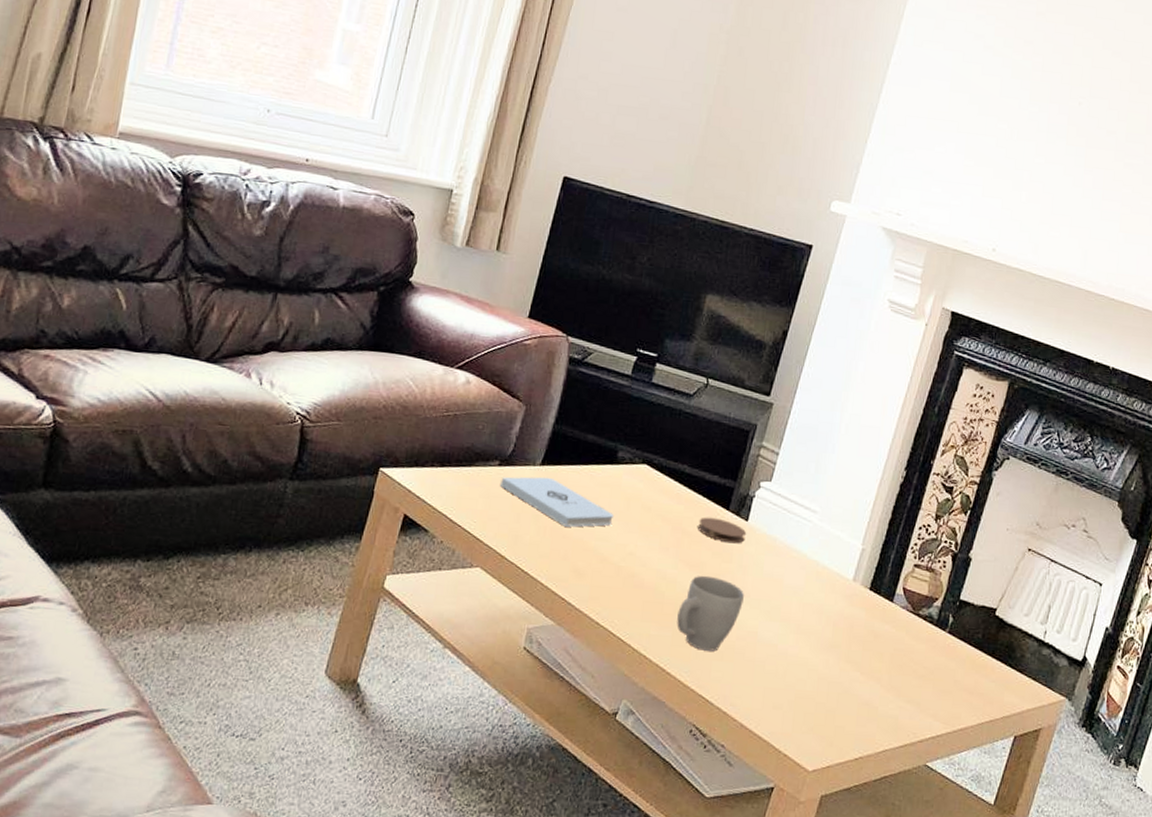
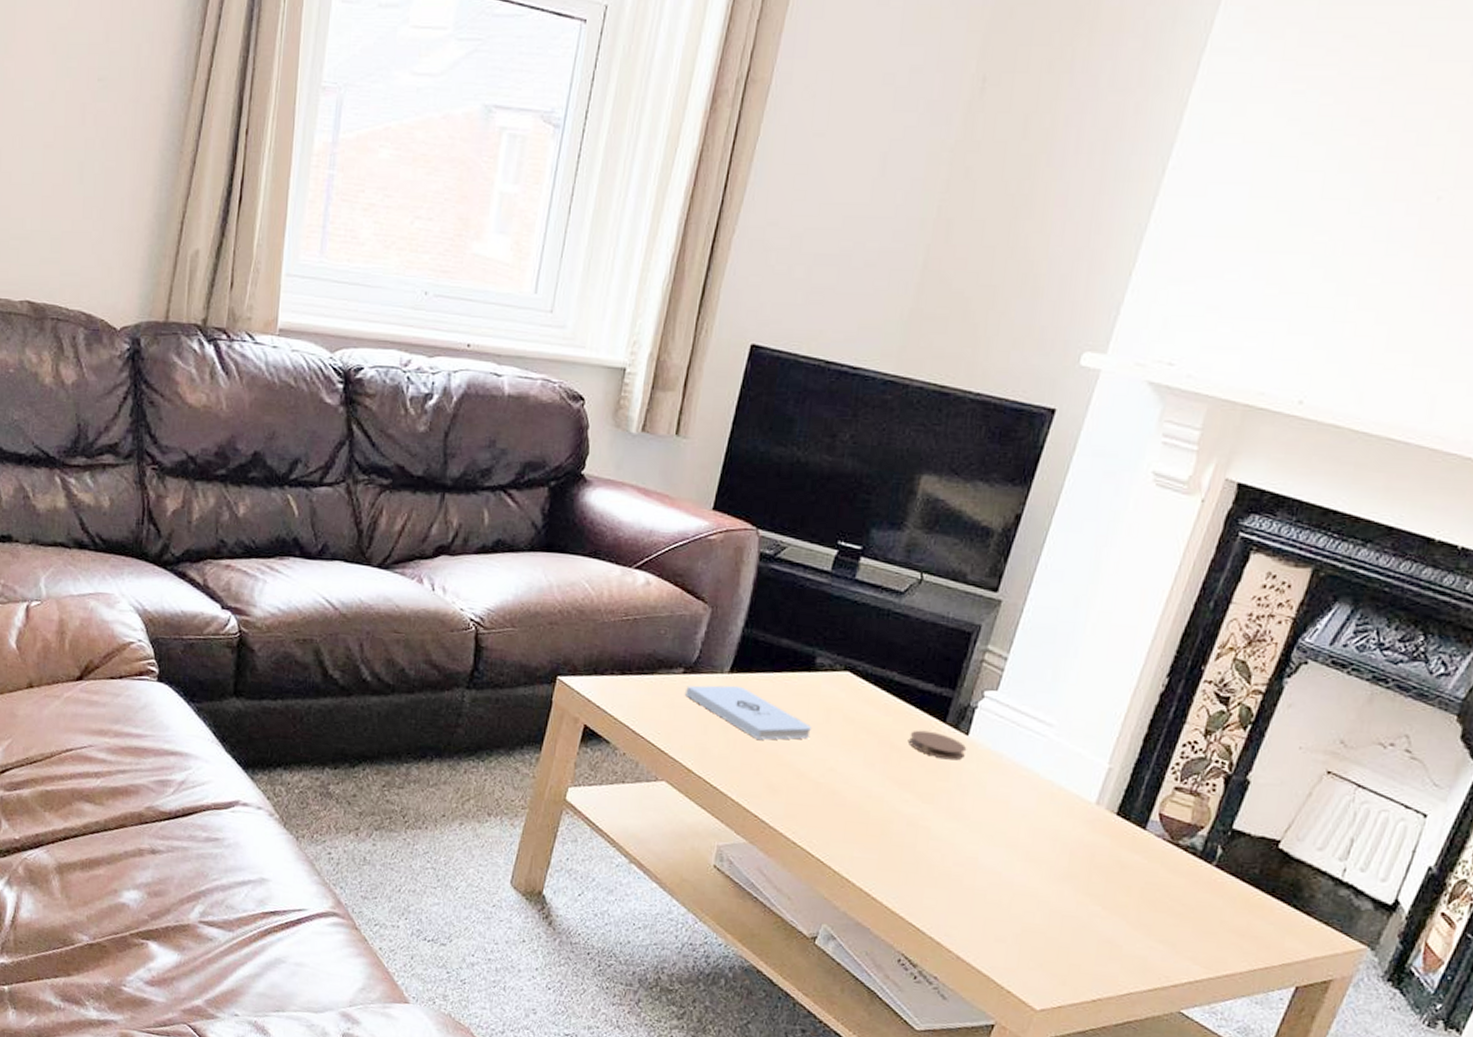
mug: present [677,575,744,651] -> none [883,794,963,877]

